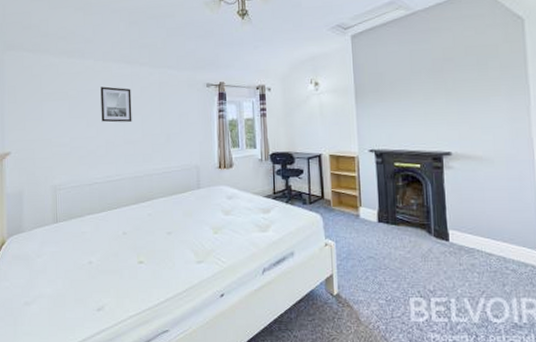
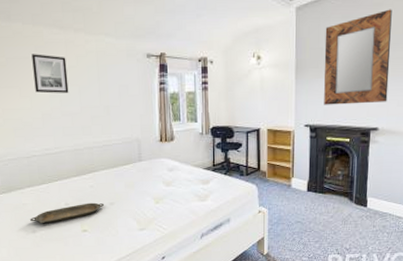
serving tray: none [87,232,162,254] -> present [30,202,105,224]
home mirror: none [382,33,458,129] -> present [324,9,392,105]

